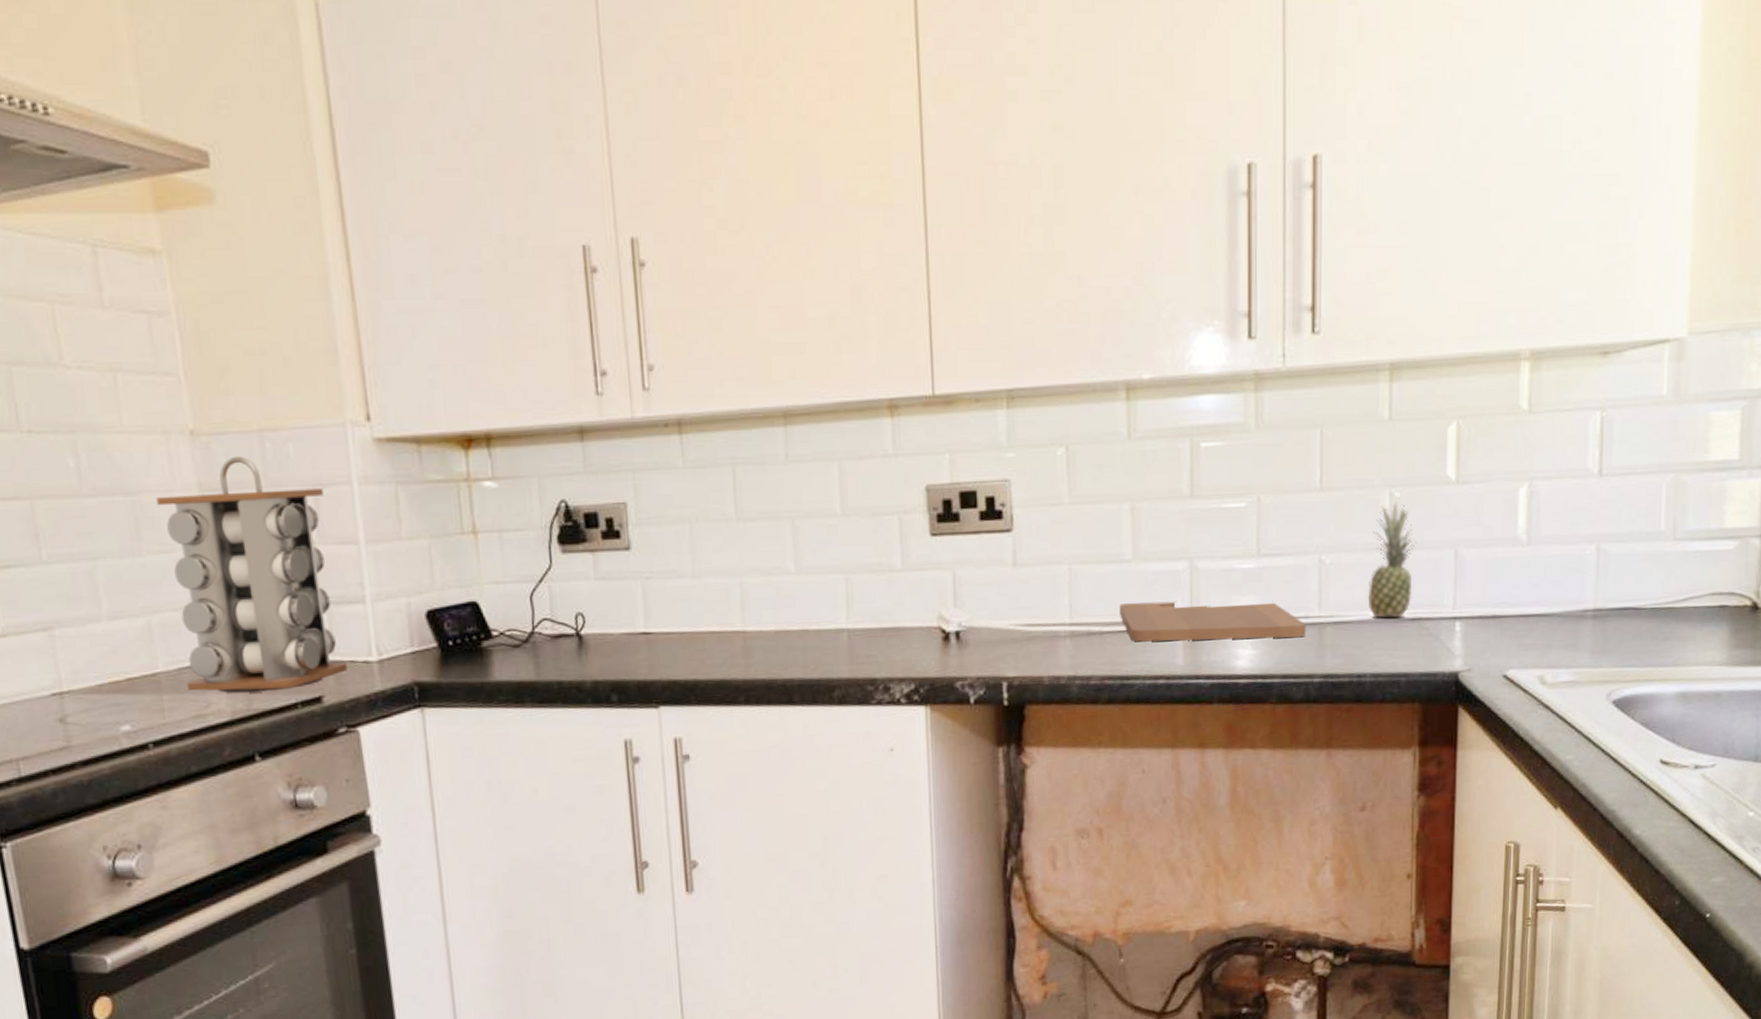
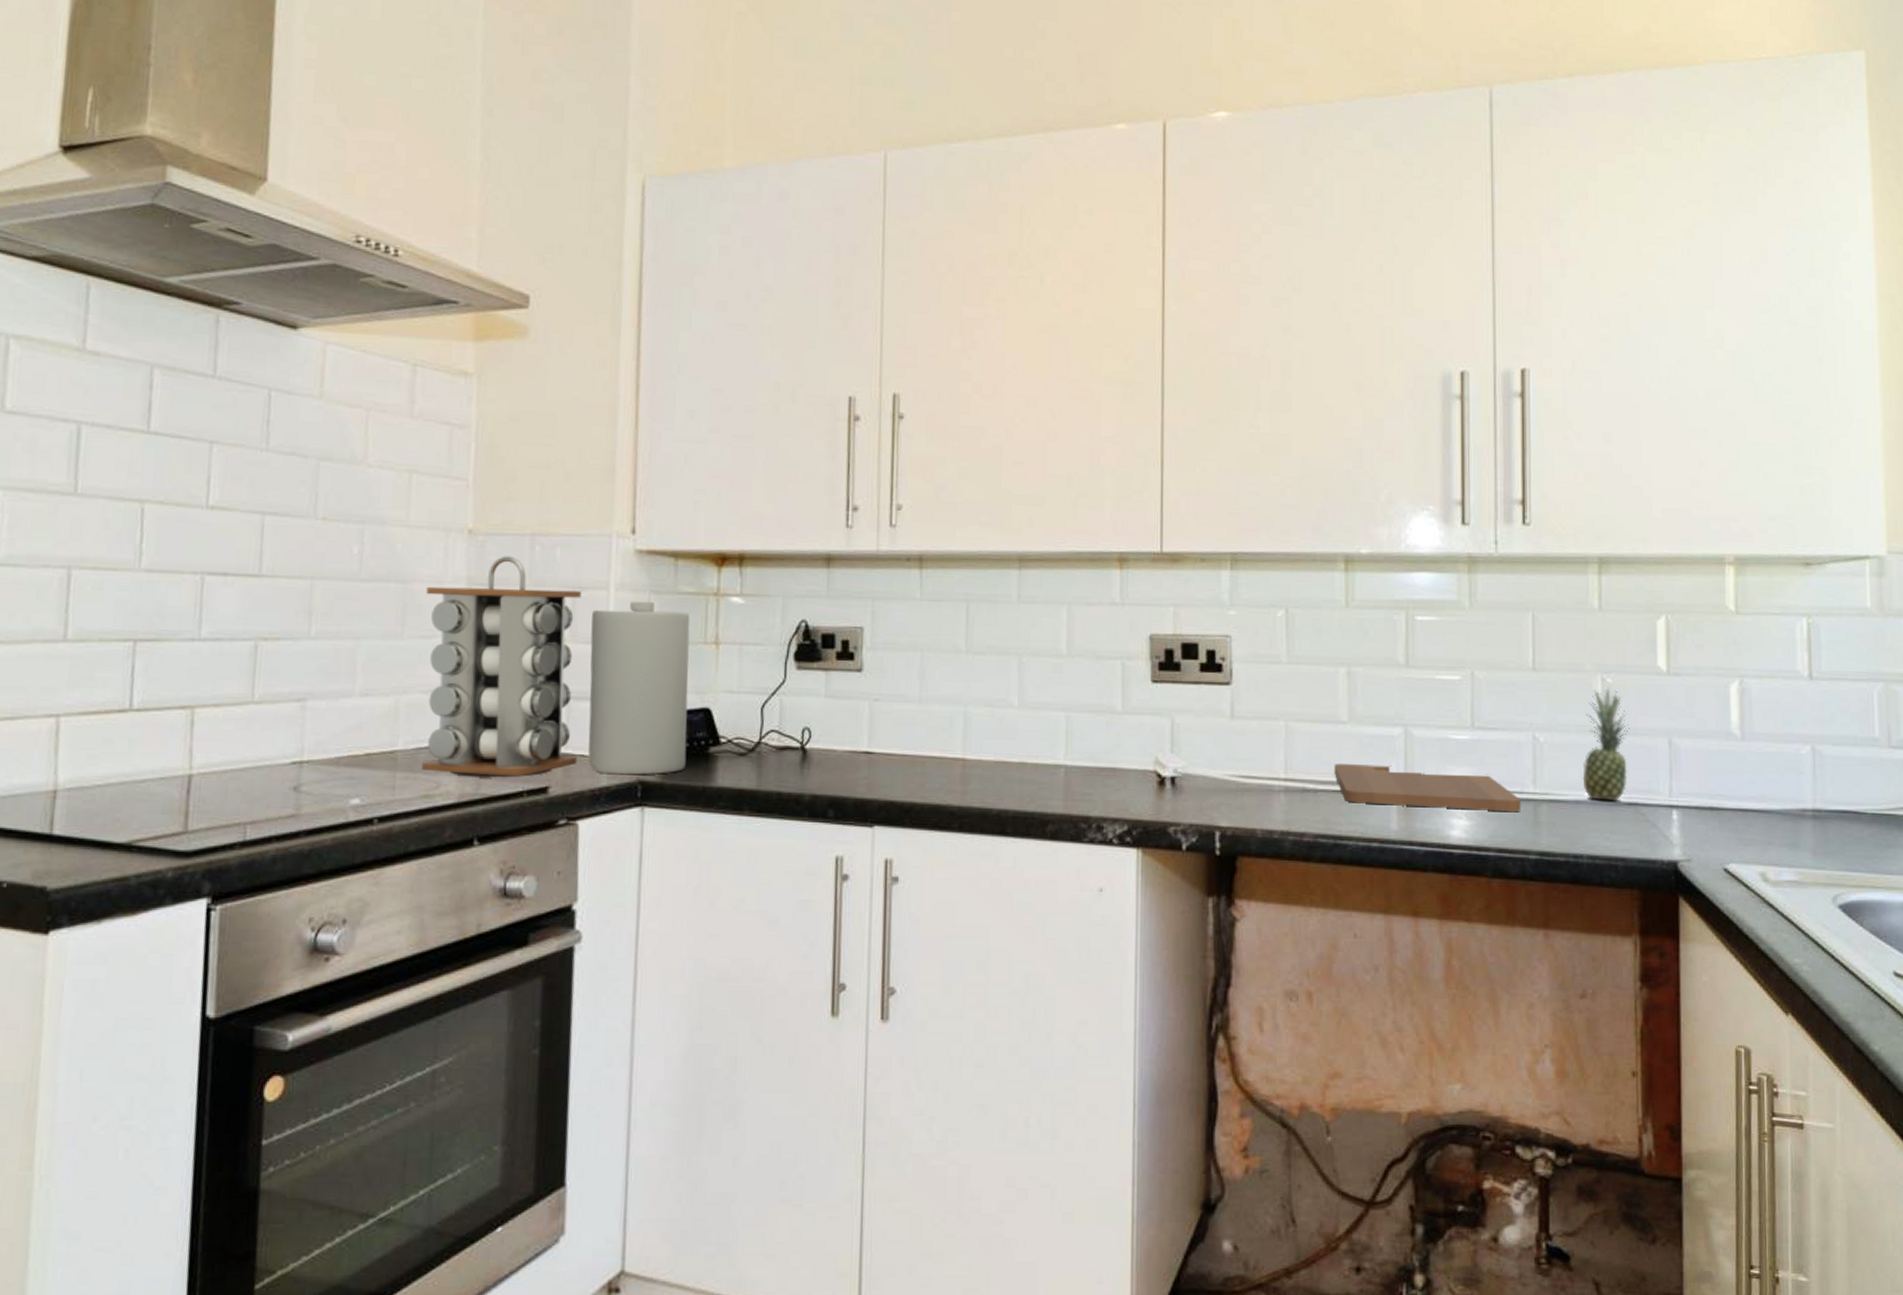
paper towel holder: none [338,493,460,678] -> present [588,600,690,775]

